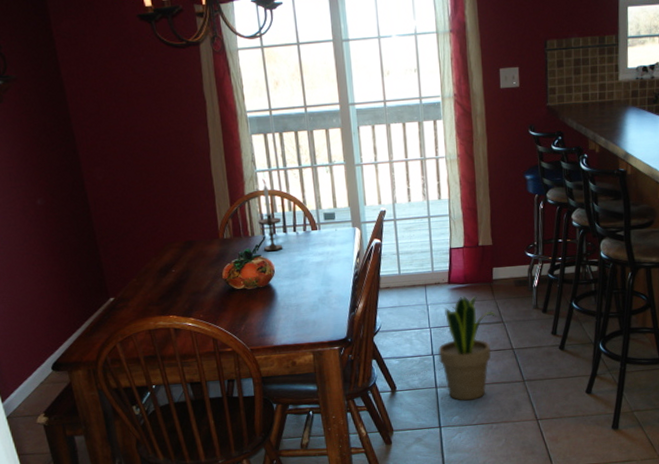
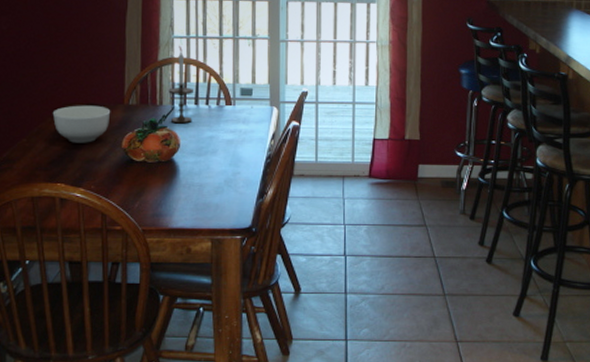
bowl: none [155,242,209,278] -> present [52,105,111,143]
potted plant: present [438,296,496,401] -> none [351,192,419,312]

